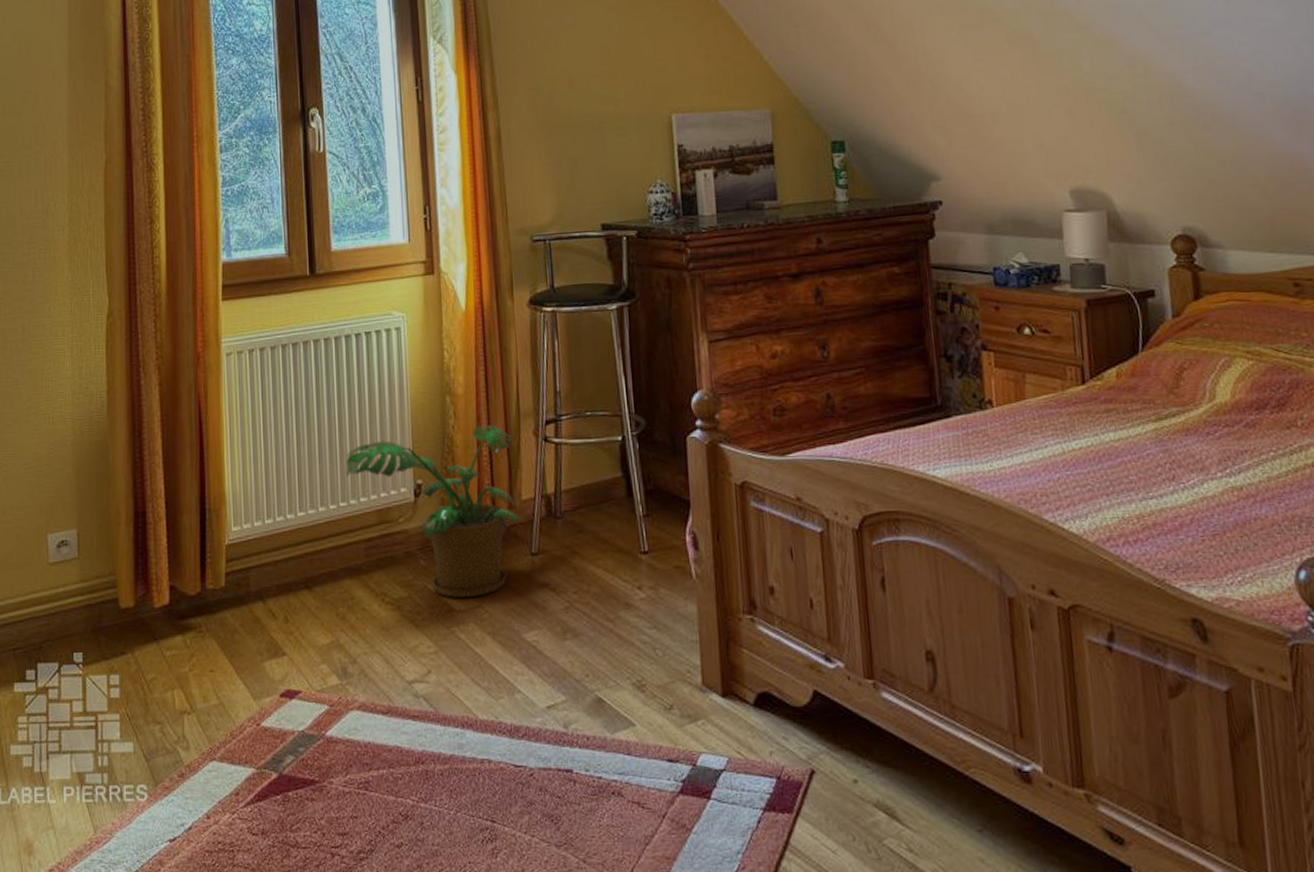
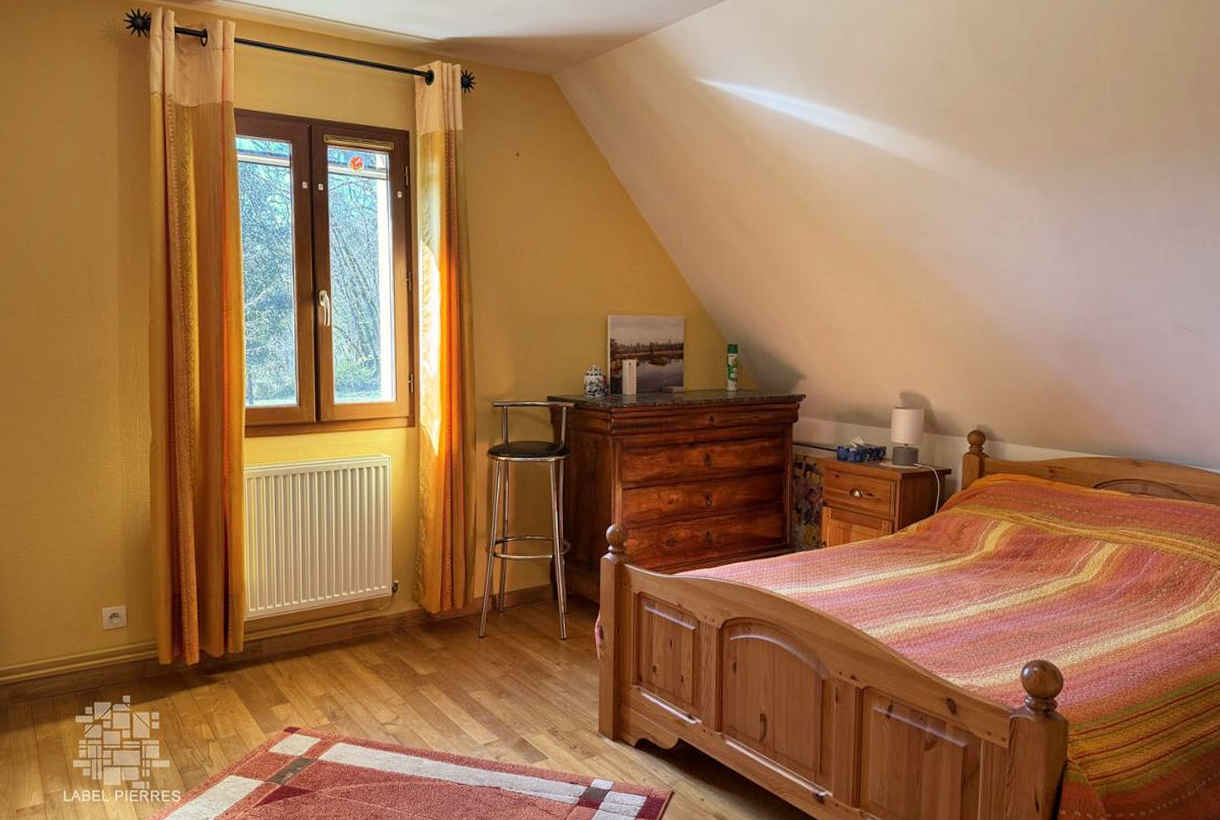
potted plant: present [346,425,521,598] -> none [340,542,472,666]

